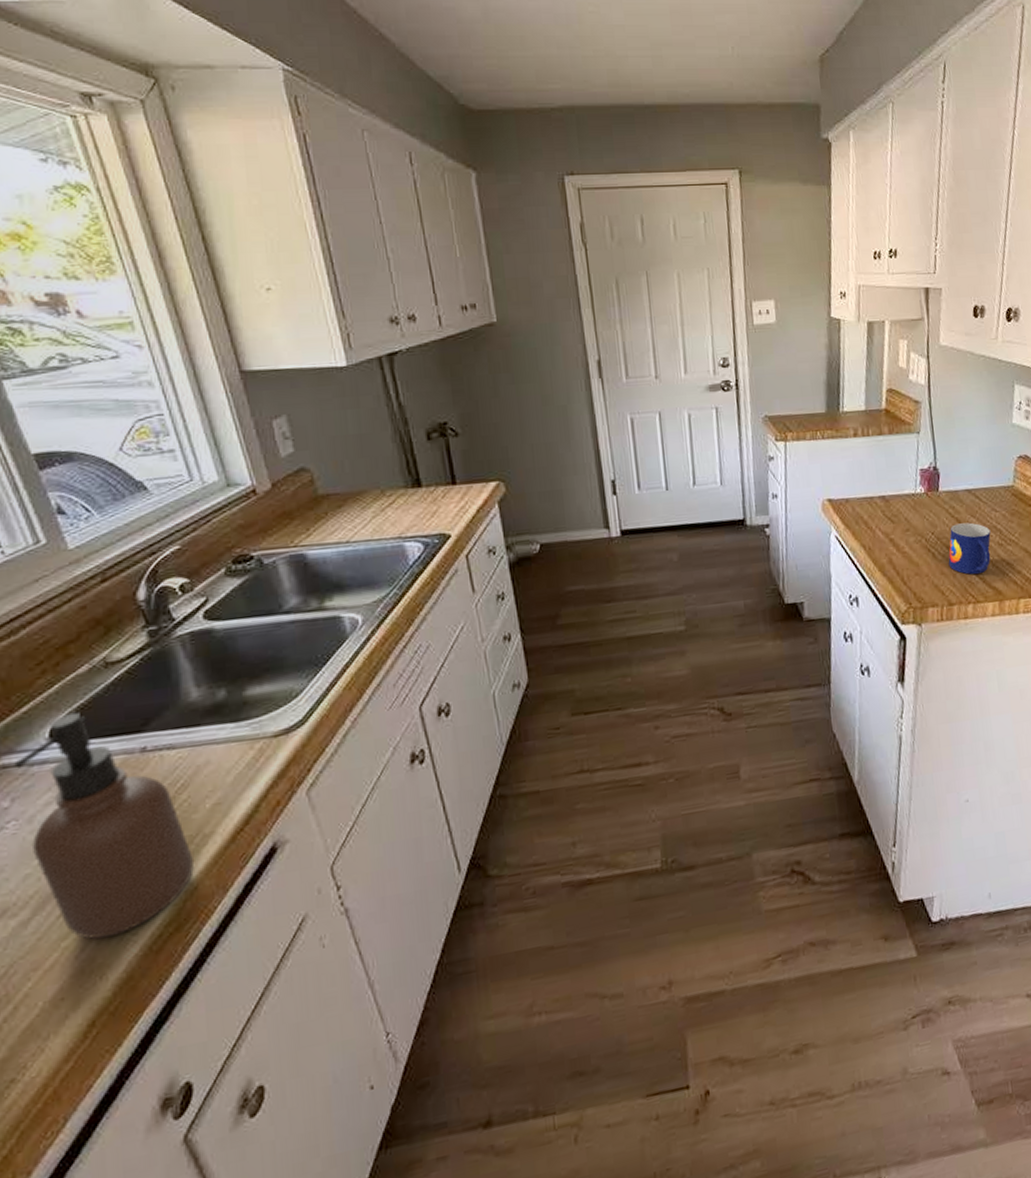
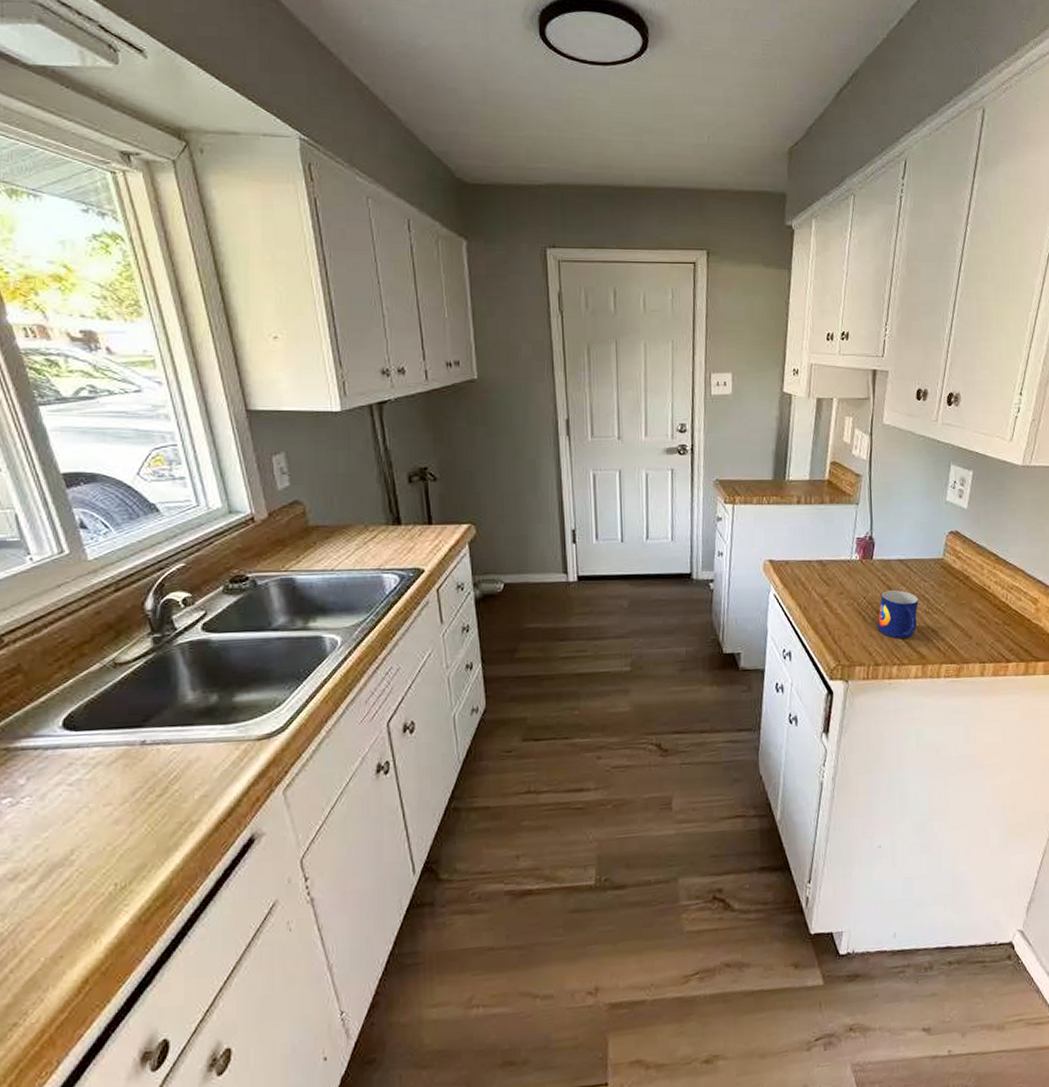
soap dispenser: present [14,712,194,940] -> none [31,705,181,907]

